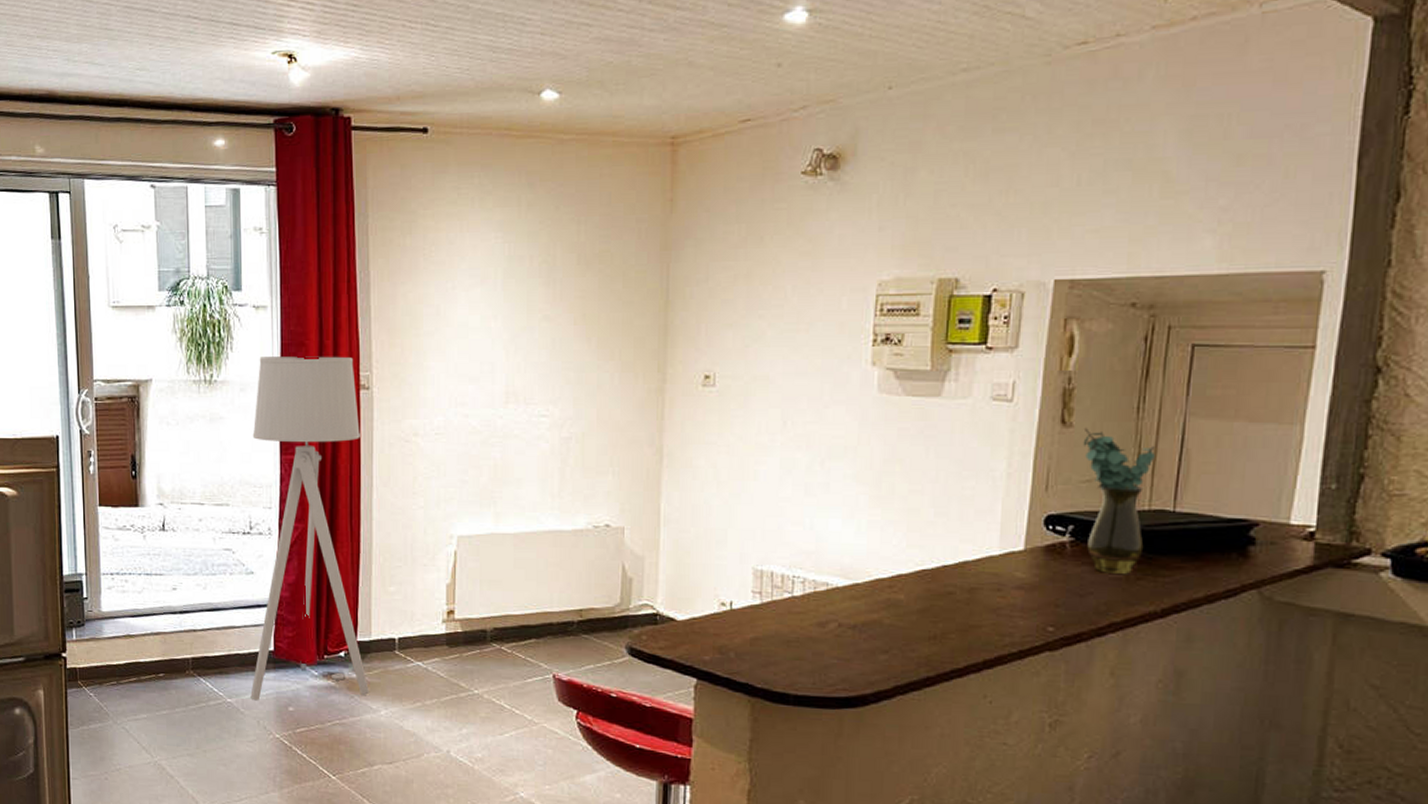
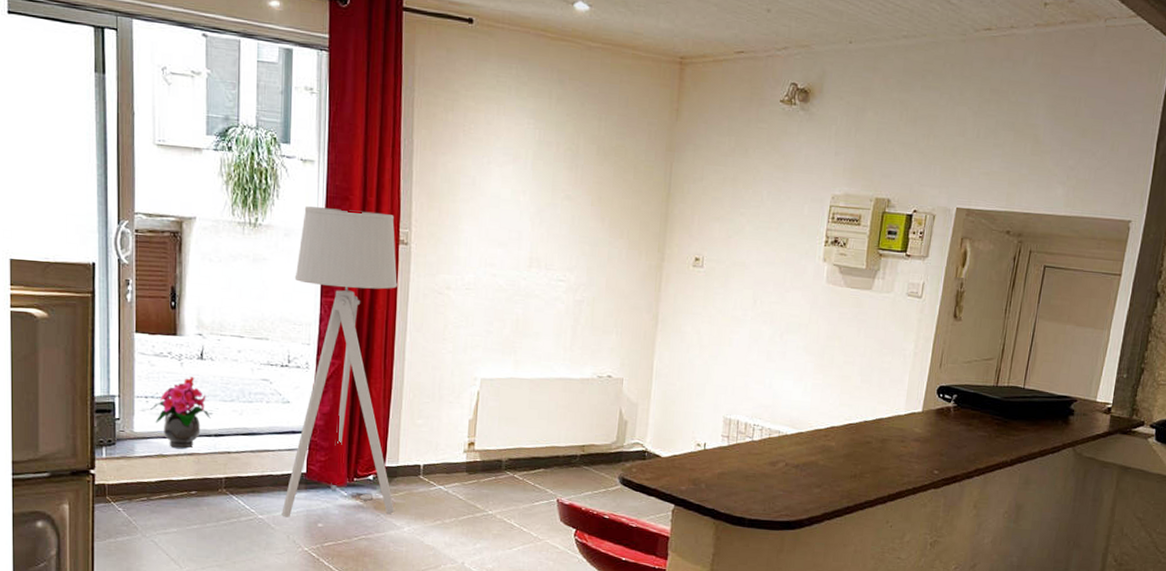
potted flower: none [115,550,175,629] -> present [149,377,211,450]
vase: present [1082,428,1155,574] -> none [965,322,1015,433]

